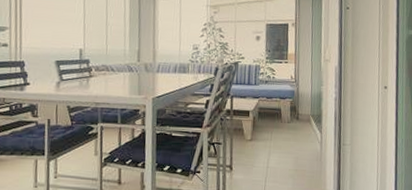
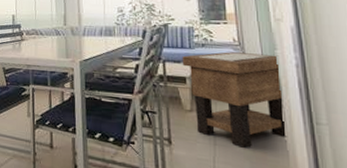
side table: none [247,88,324,168] -> present [182,52,288,148]

